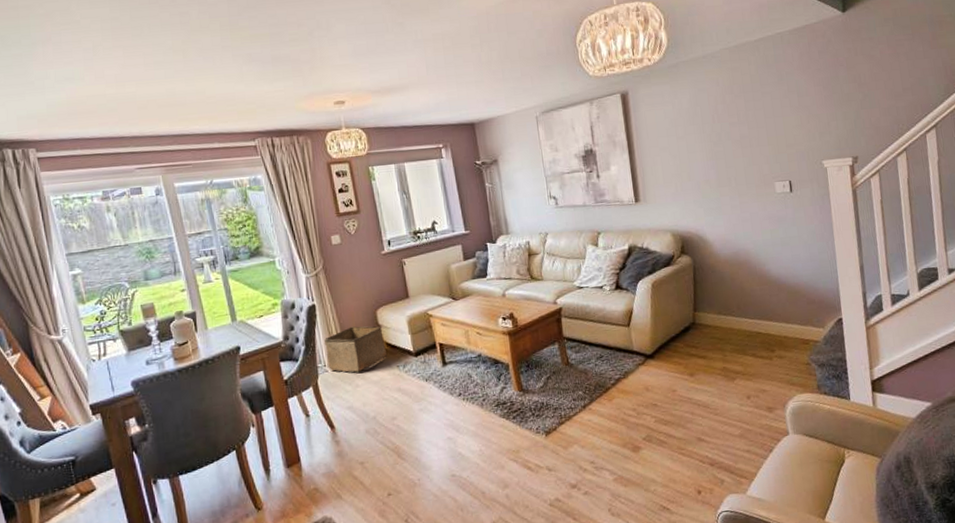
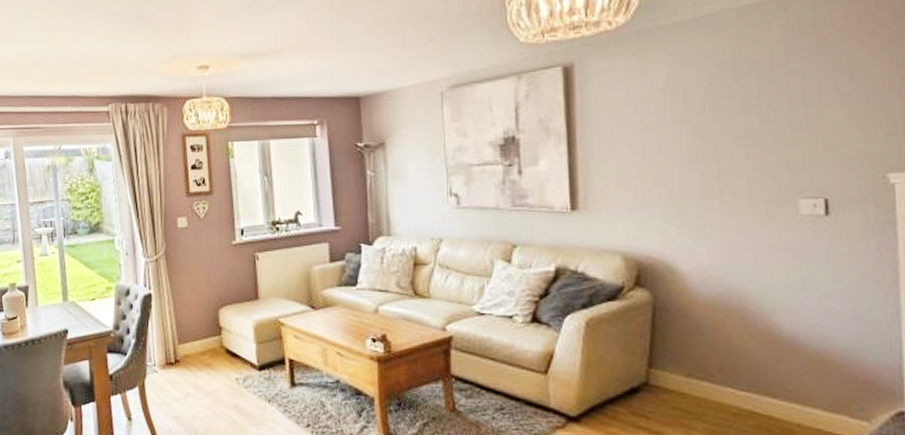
storage bin: present [325,326,387,373] -> none [157,324,225,379]

